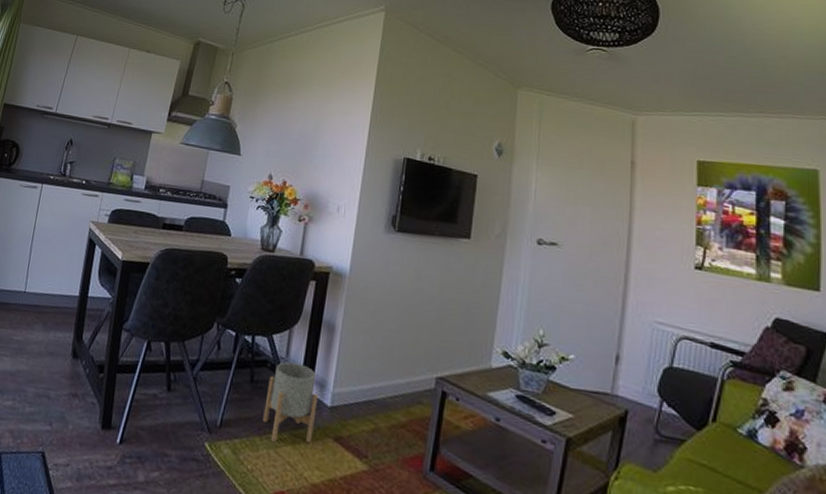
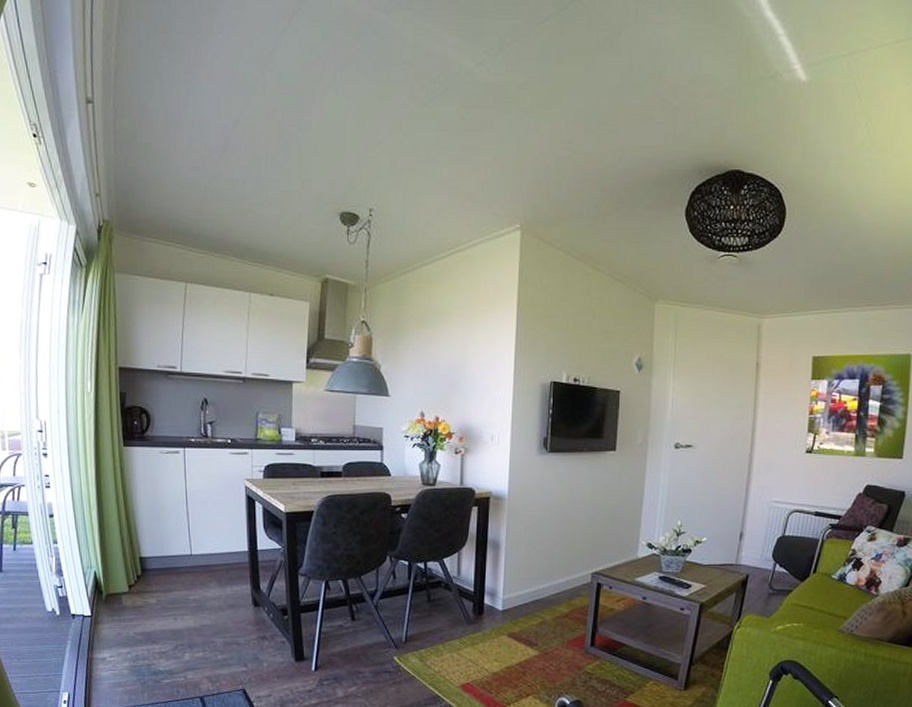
planter: present [263,362,319,444] -> none [443,579,491,646]

